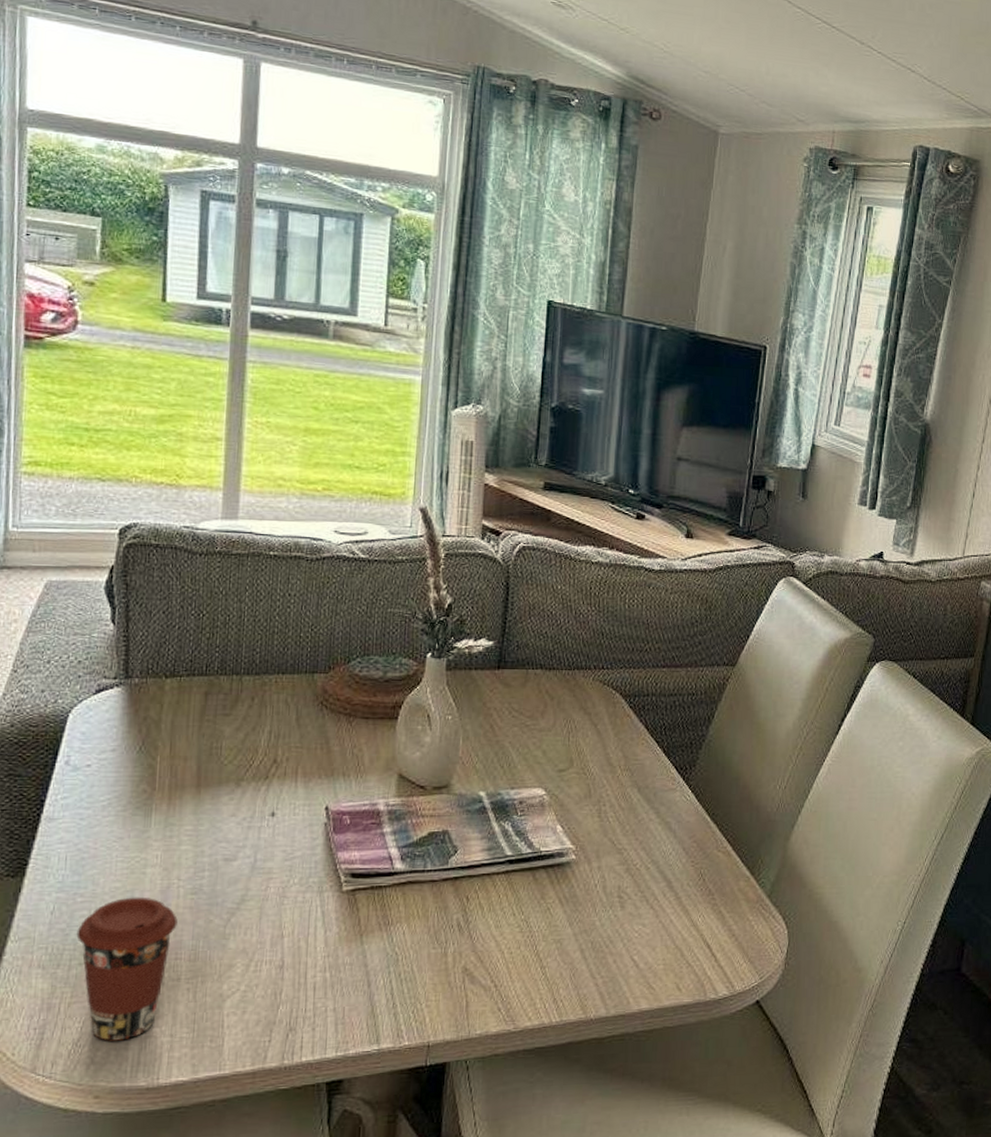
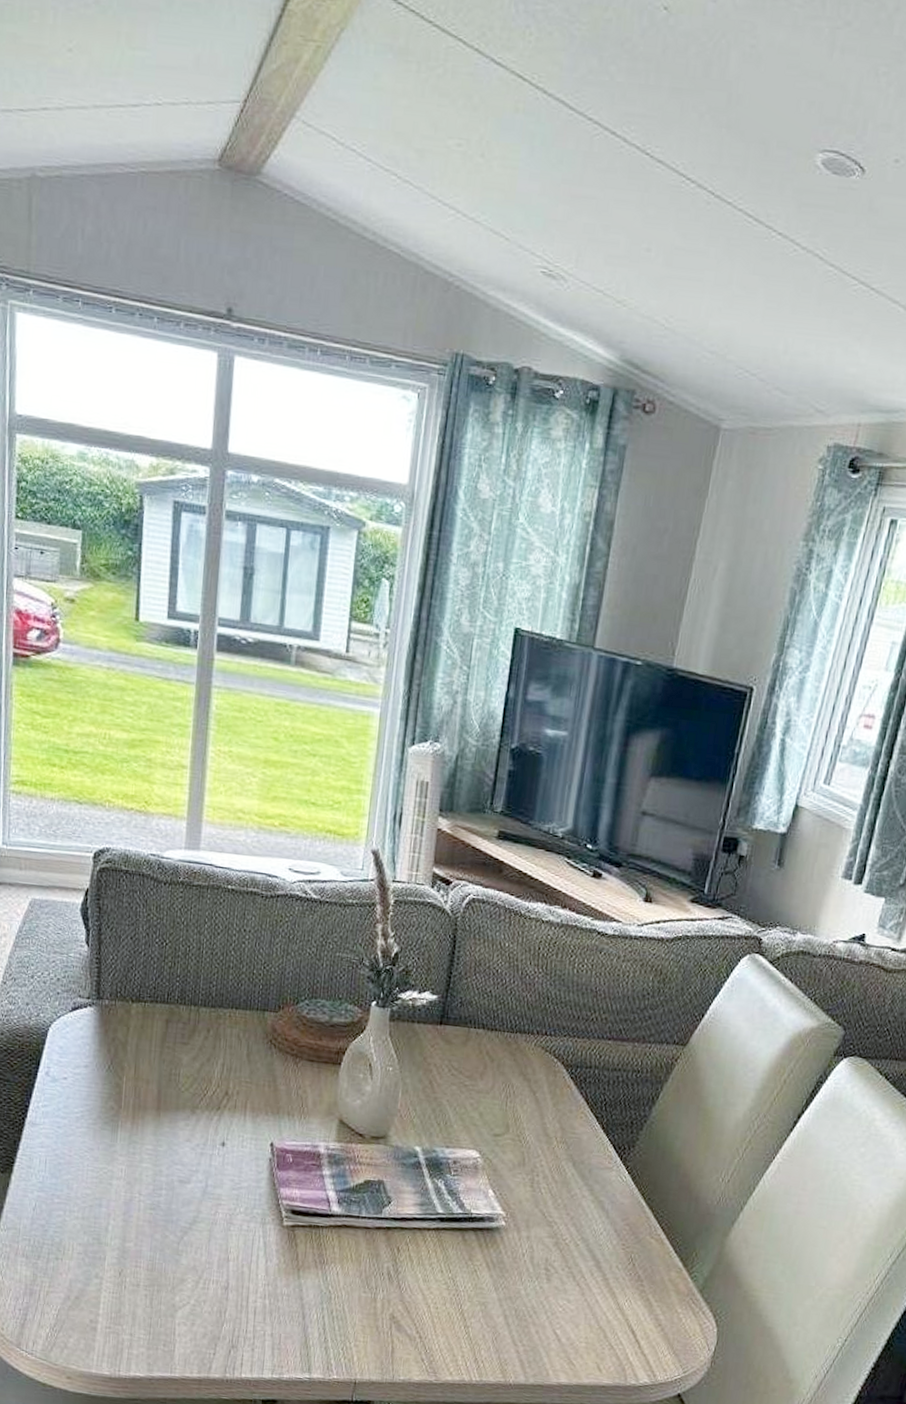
coffee cup: present [76,897,178,1041] -> none [54,1204,138,1332]

